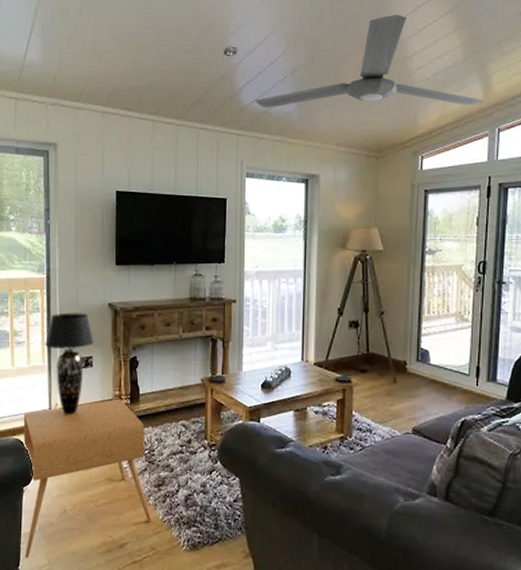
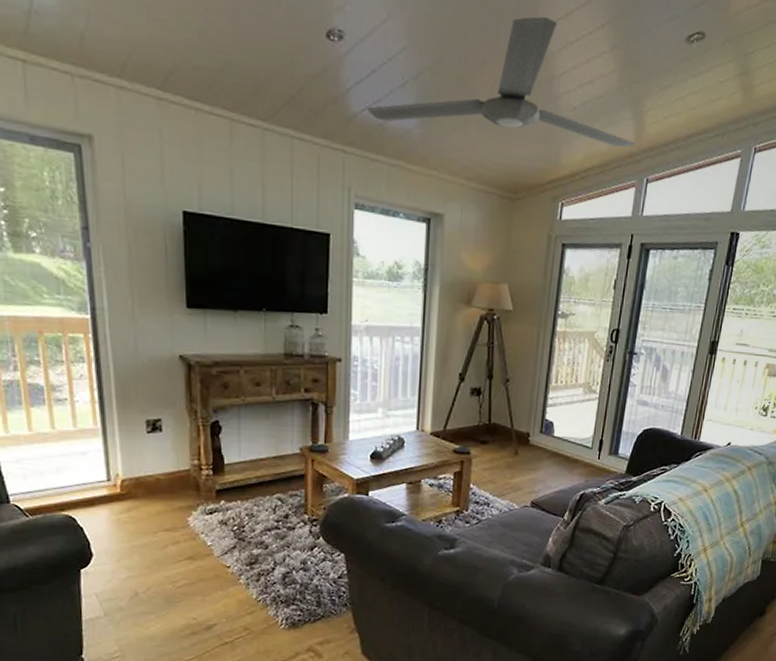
side table: present [21,399,152,559] -> none [73,469,244,646]
table lamp: present [44,313,94,415] -> none [95,364,162,488]

